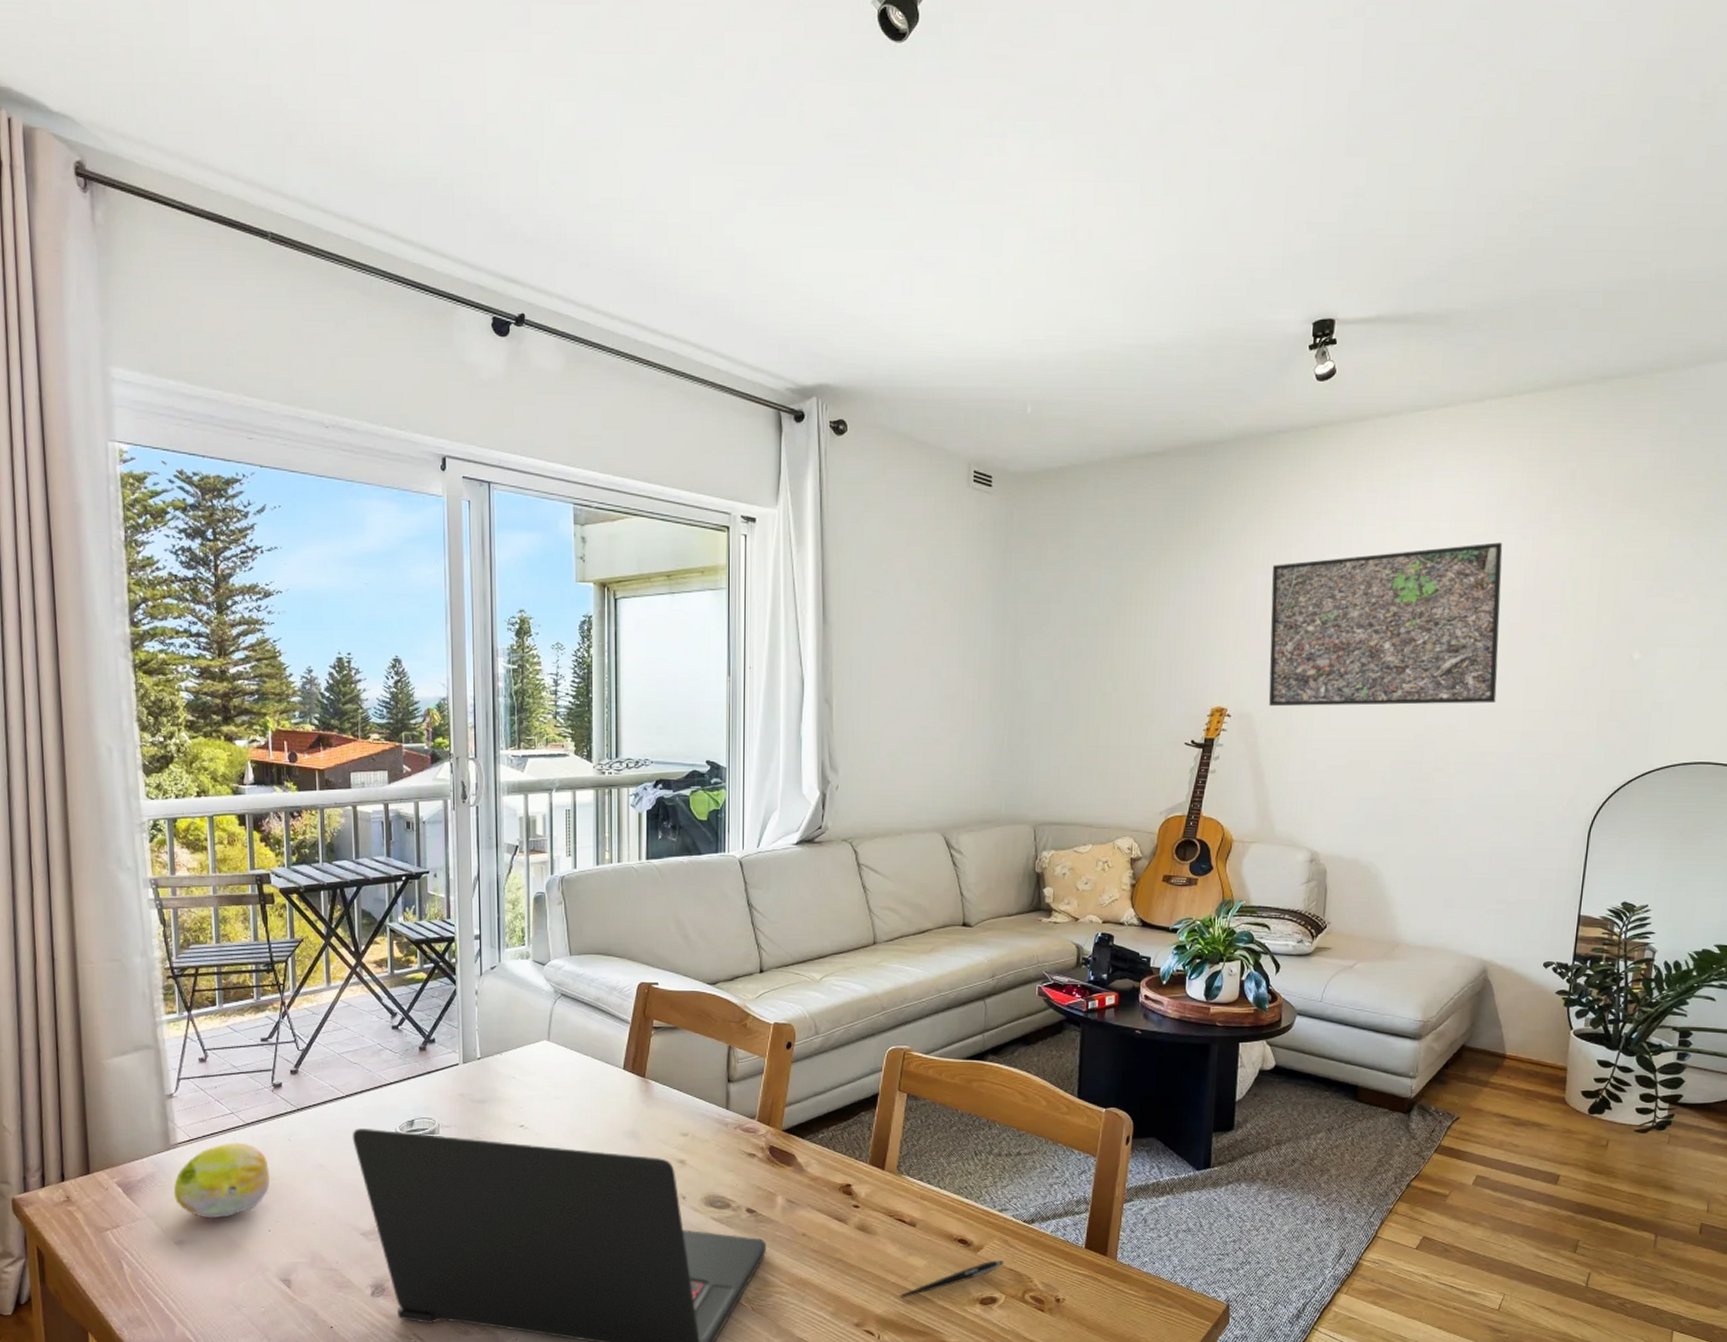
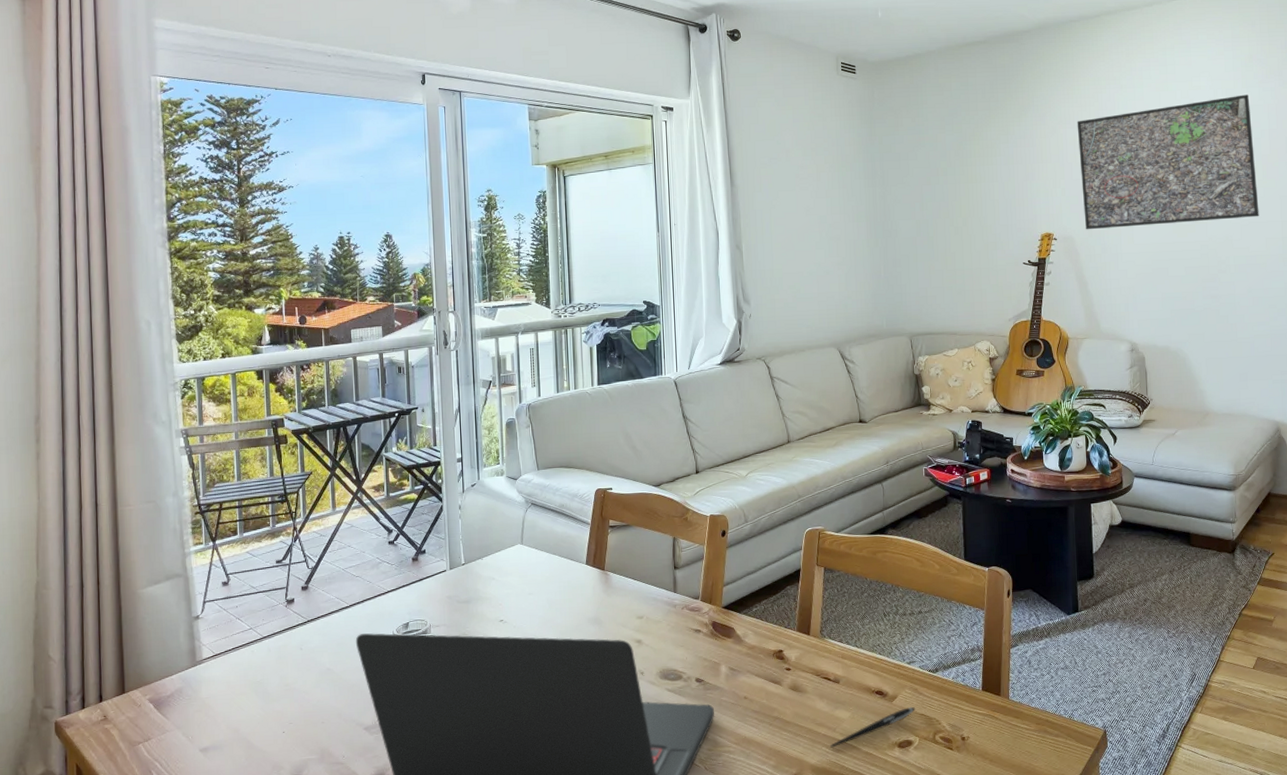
fruit: present [173,1142,271,1219] -> none [199,654,285,726]

